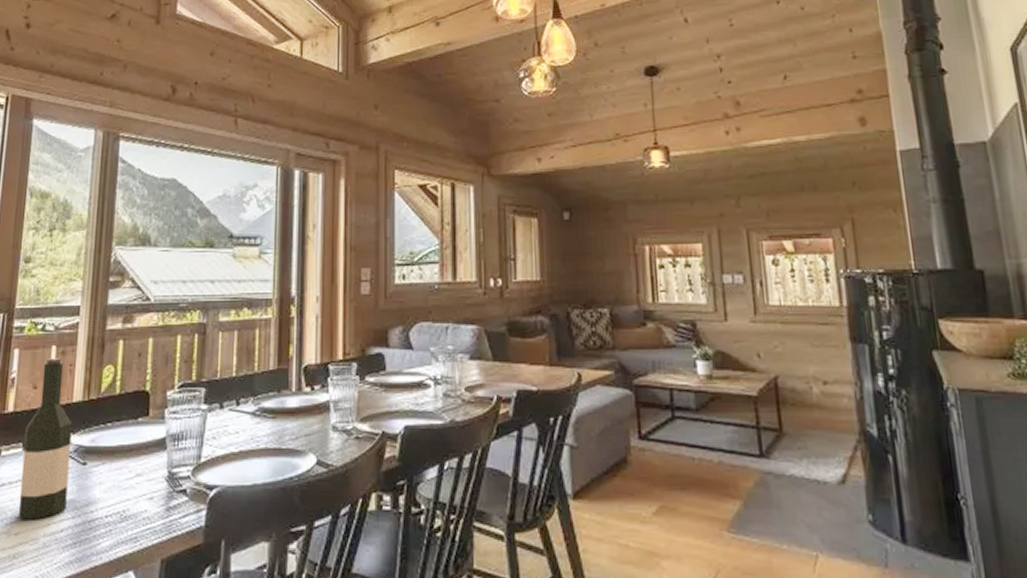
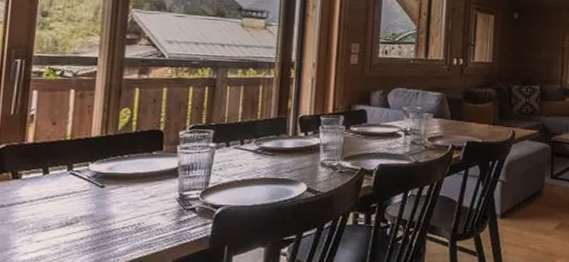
wine bottle: present [18,358,73,520] -> none [39,100,91,231]

